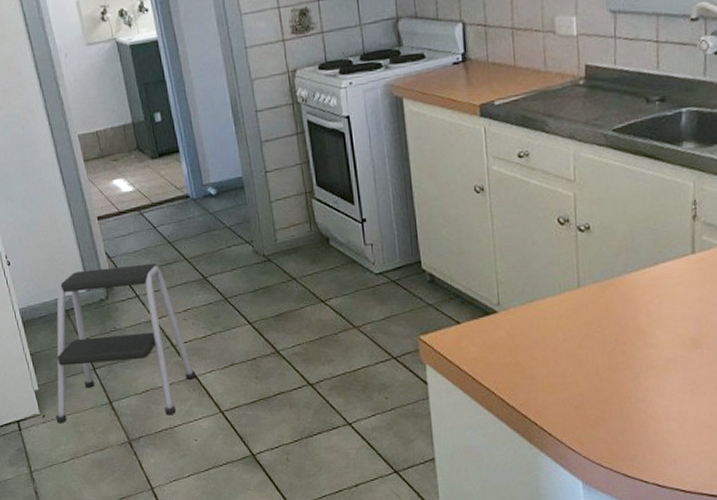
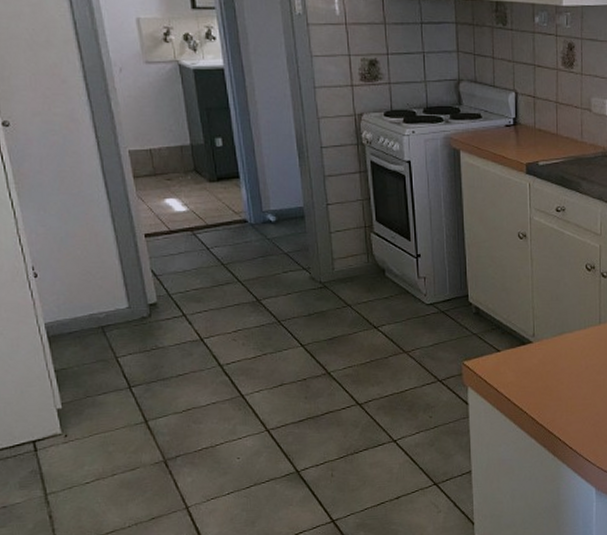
step stool: present [56,263,196,423] -> none [80,283,242,442]

